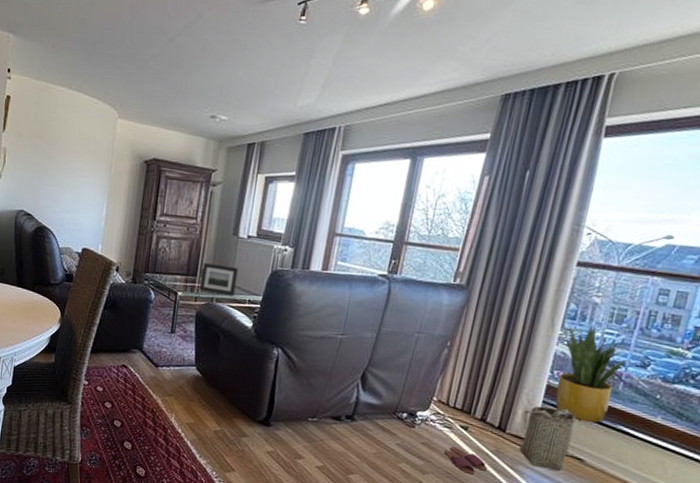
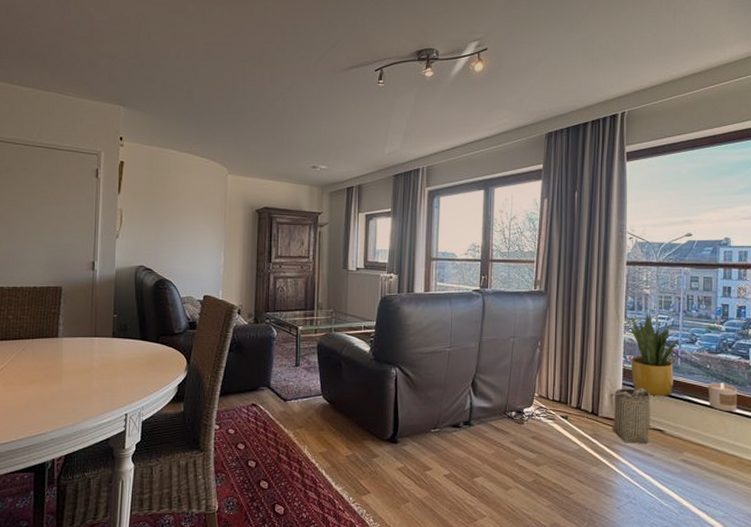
picture frame: present [200,263,238,297] -> none [318,297,351,325]
slippers: present [444,446,487,474] -> none [552,436,589,459]
candle: none [649,415,691,452] -> present [708,383,737,411]

